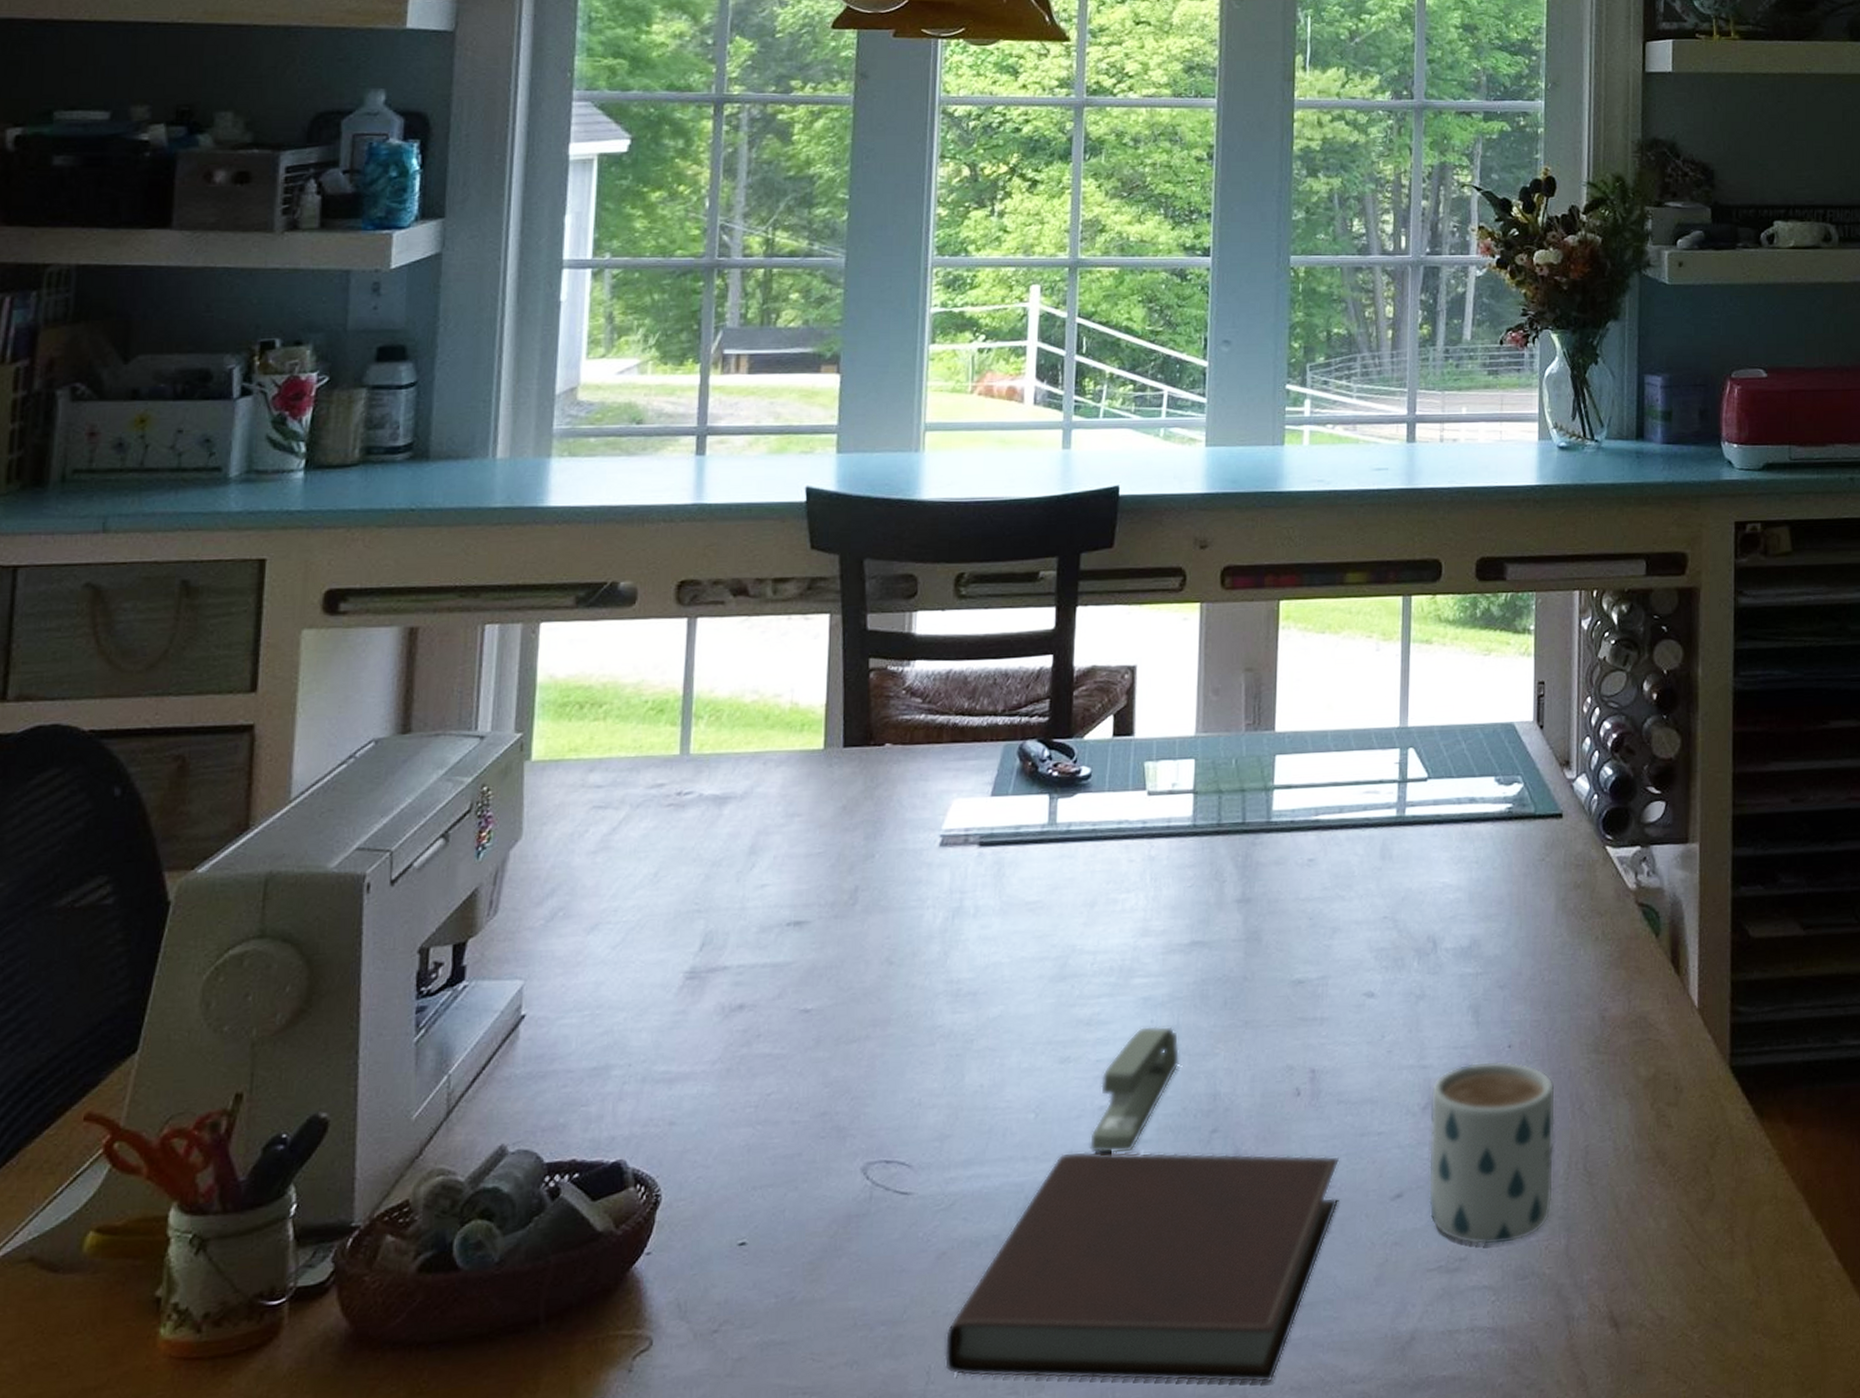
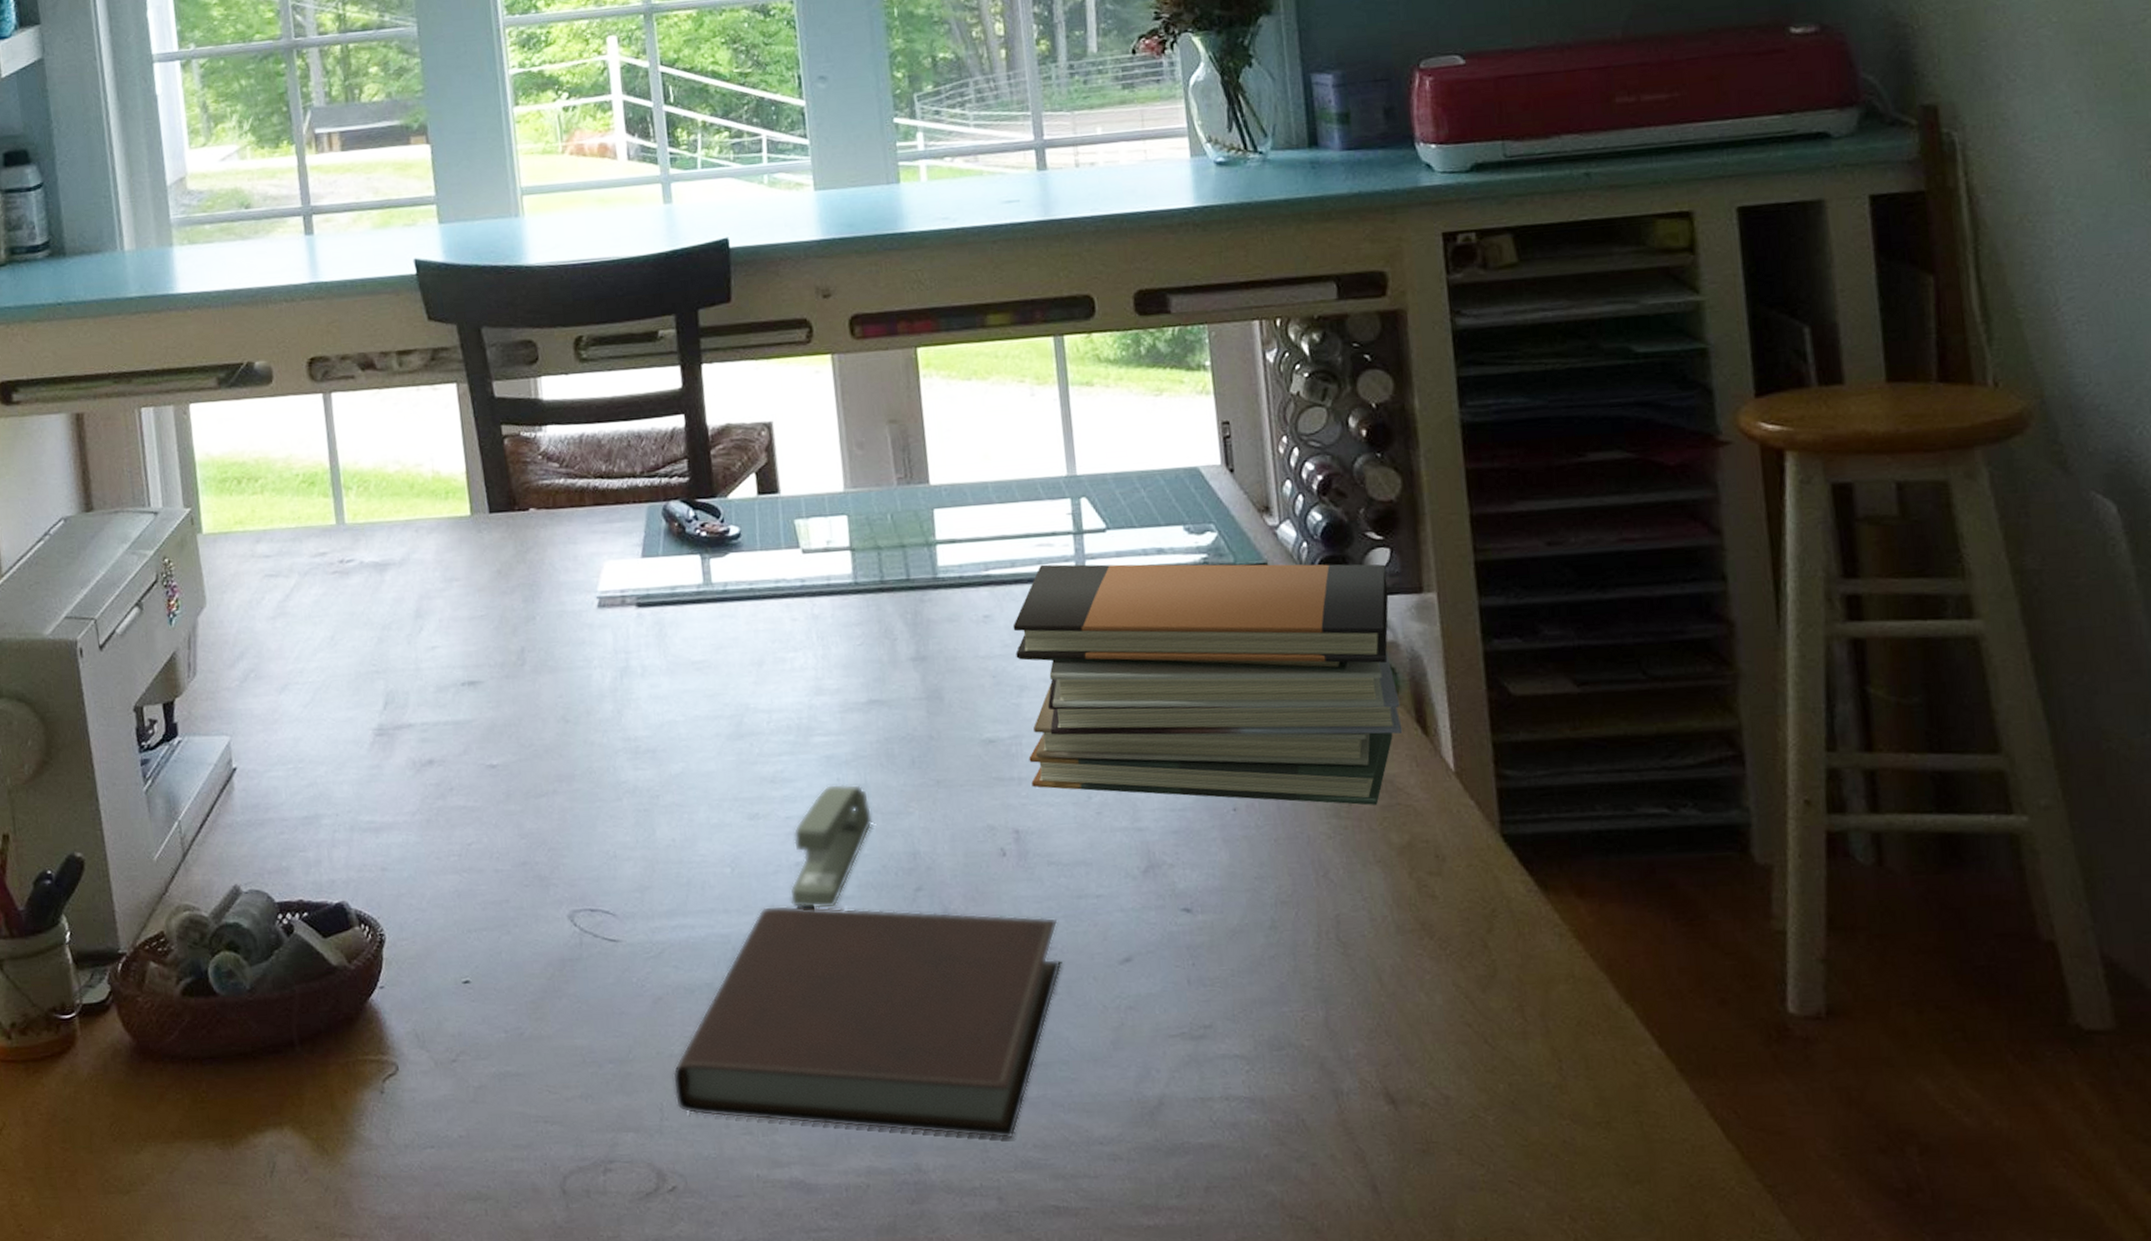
book stack: none [1332,810,1660,1041] -> present [1012,564,1403,805]
mug: present [1429,1060,1555,1246] -> none [1150,824,1304,1014]

